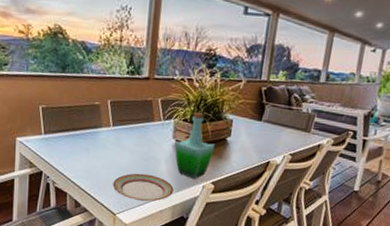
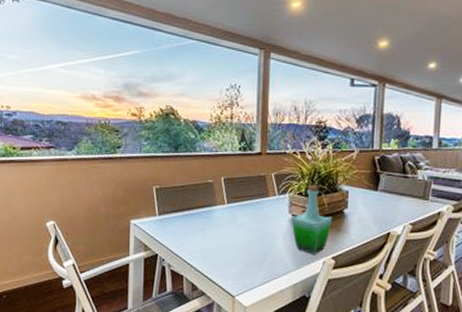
plate: present [113,173,174,202] -> none [230,251,293,281]

